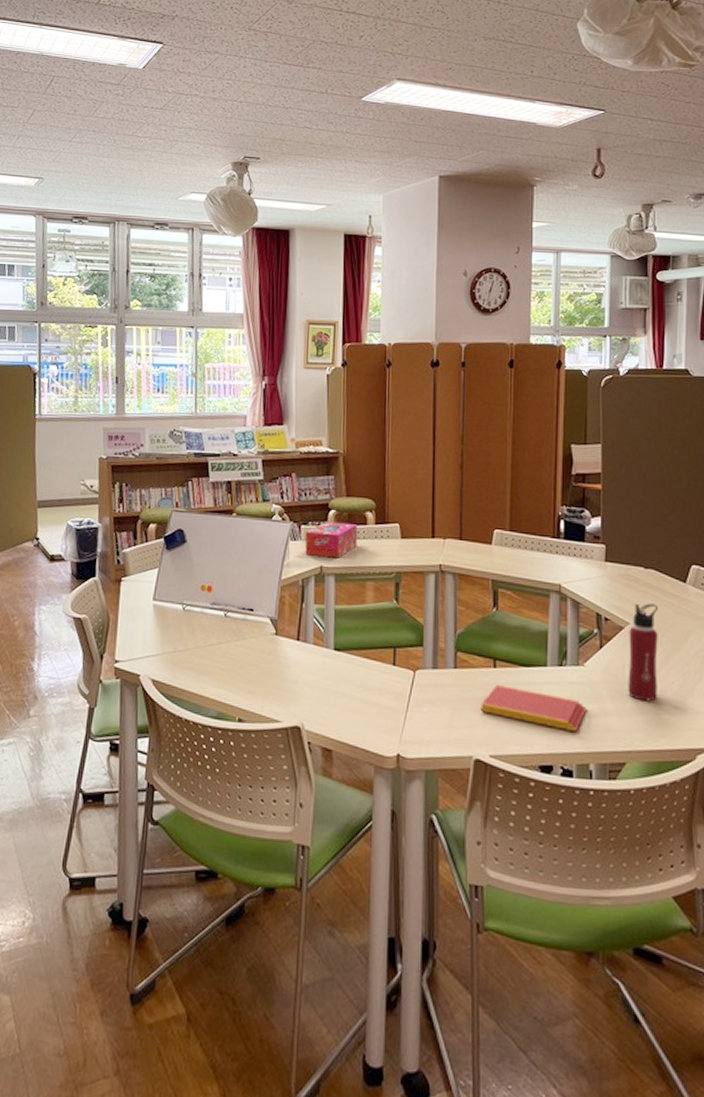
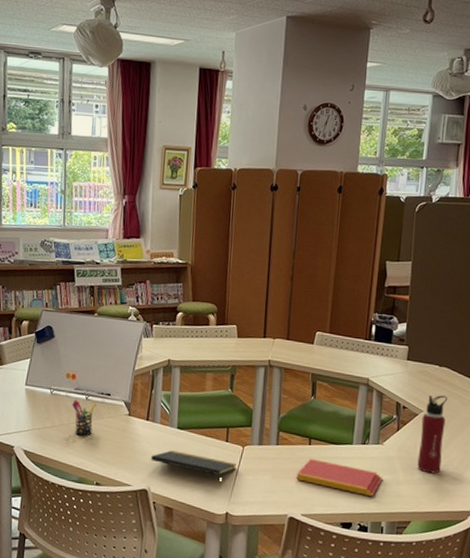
pen holder: none [208,615,237,661] -> present [72,399,97,436]
notepad: none [304,677,407,720] -> present [151,450,237,485]
tissue box: present [305,521,358,558] -> none [156,322,201,353]

